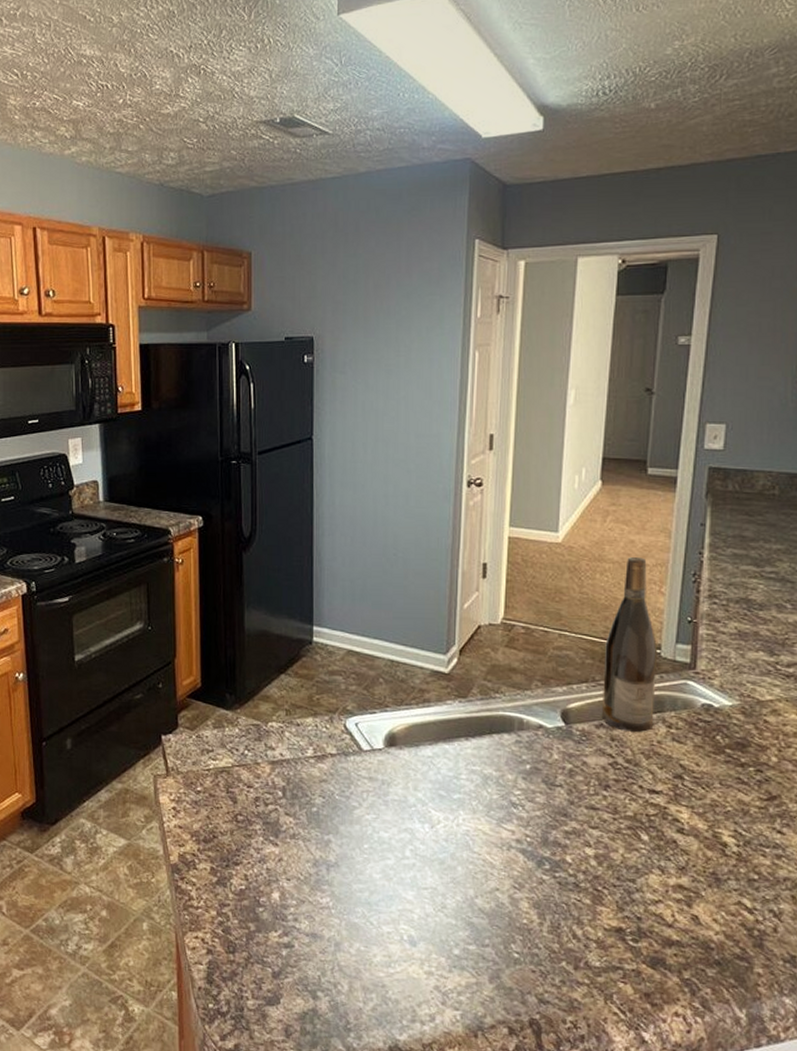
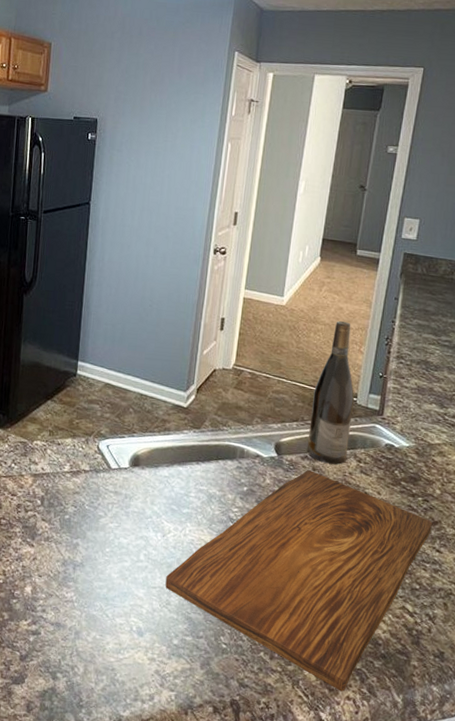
cutting board: none [439,741,769,1007] -> present [165,470,432,692]

